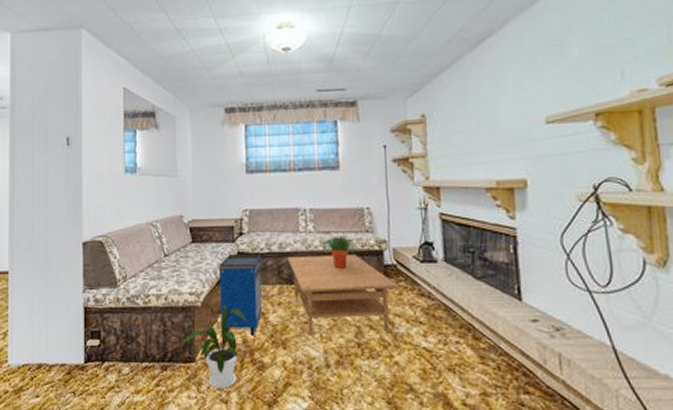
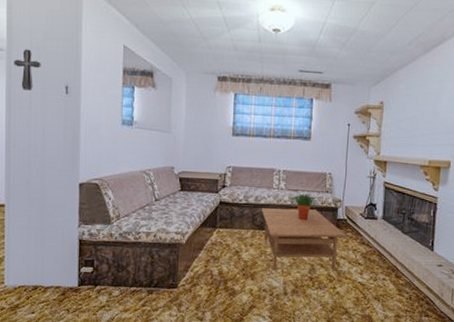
decorative cross: none [17,104,43,147] -> present [14,49,41,91]
house plant: present [181,301,248,389] -> none [166,239,224,309]
cabinet: present [219,254,263,336] -> none [201,203,240,269]

